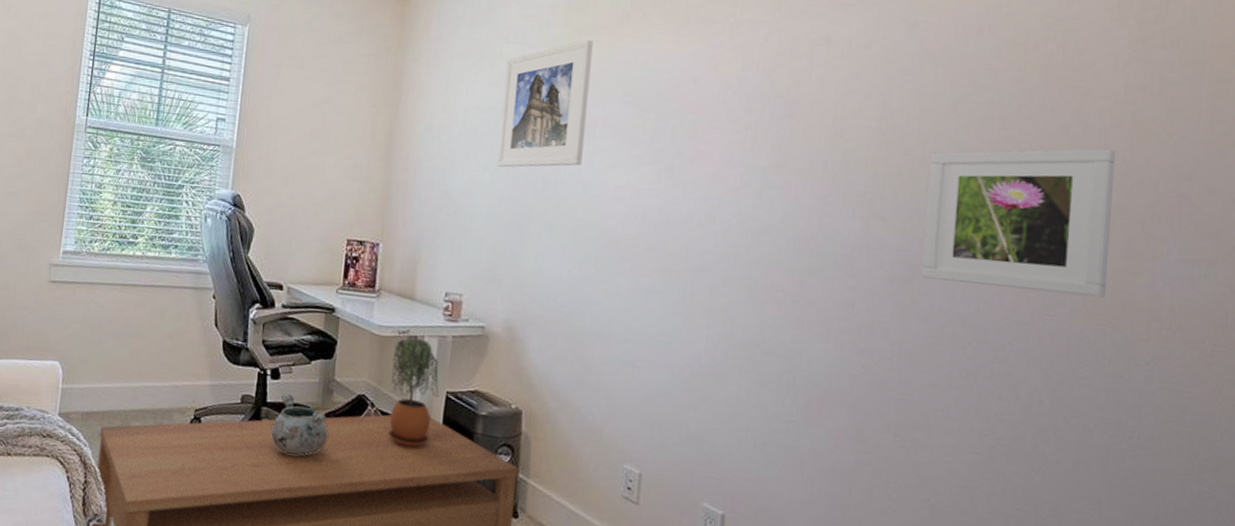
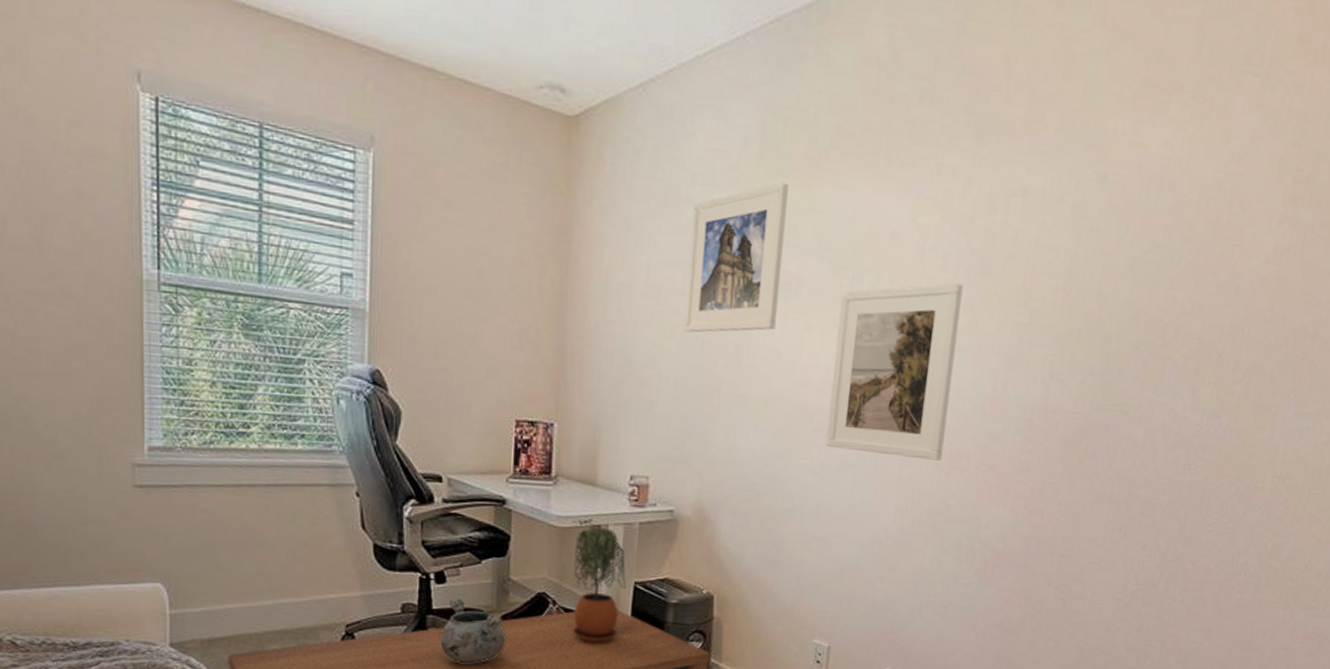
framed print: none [632,124,769,293] -> present [825,283,963,461]
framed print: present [922,148,1117,298] -> none [1090,308,1260,451]

